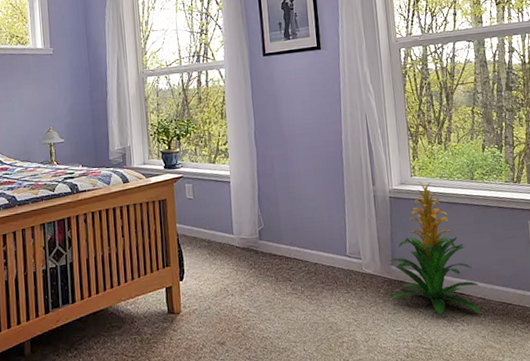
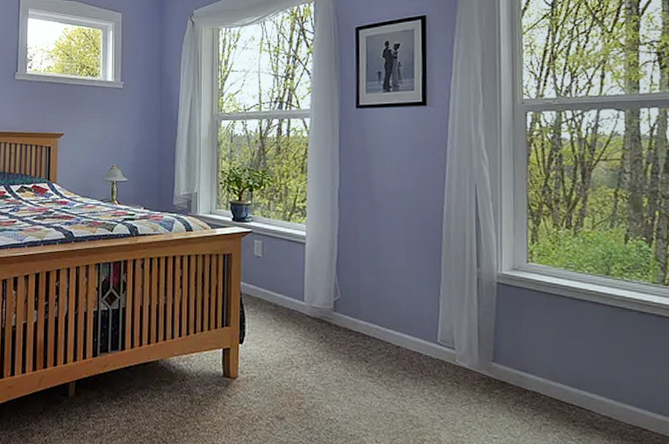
indoor plant: present [389,180,482,314] -> none [489,268,605,435]

